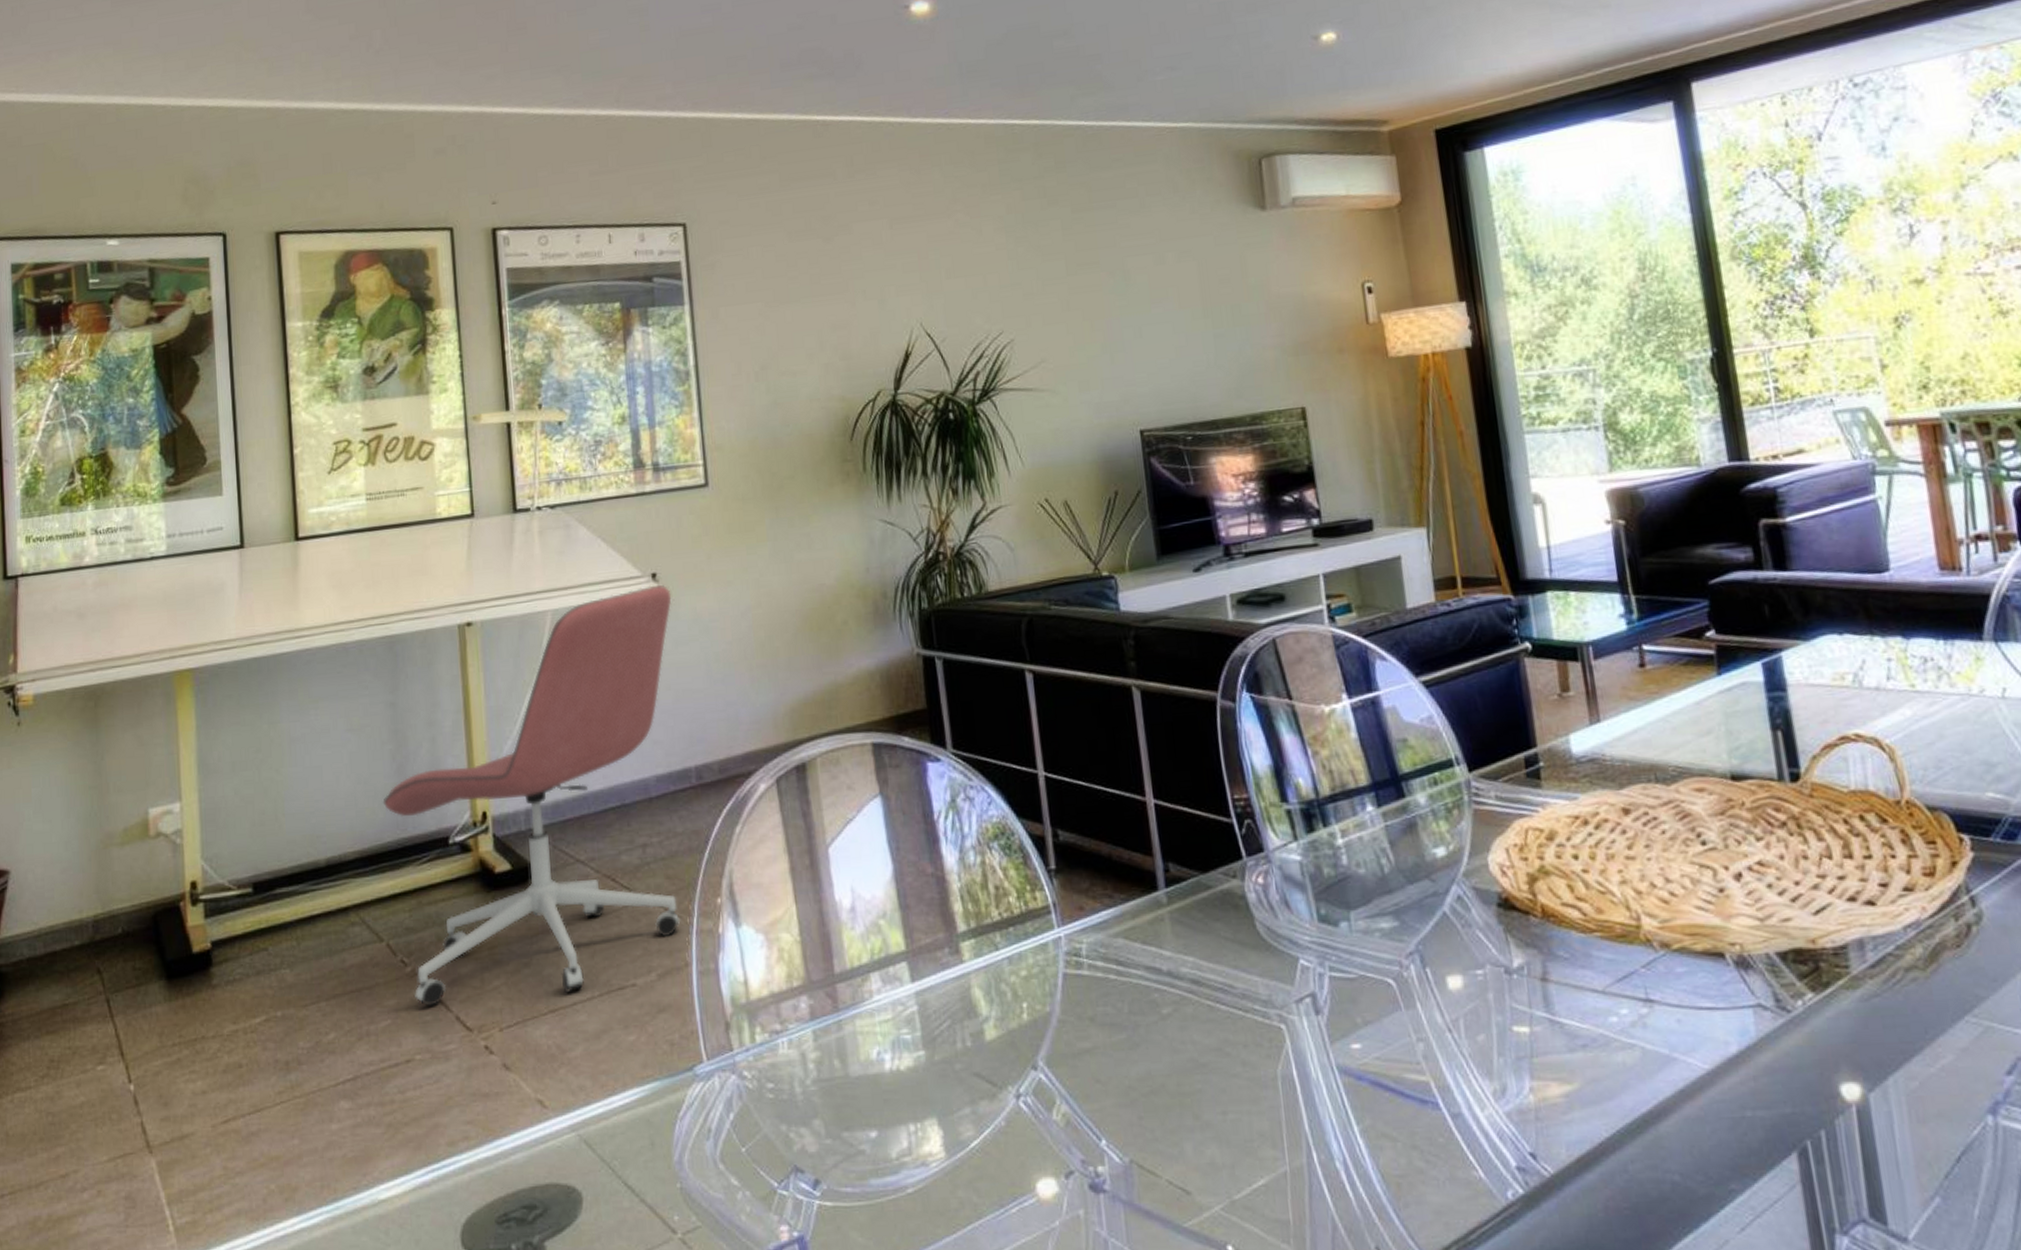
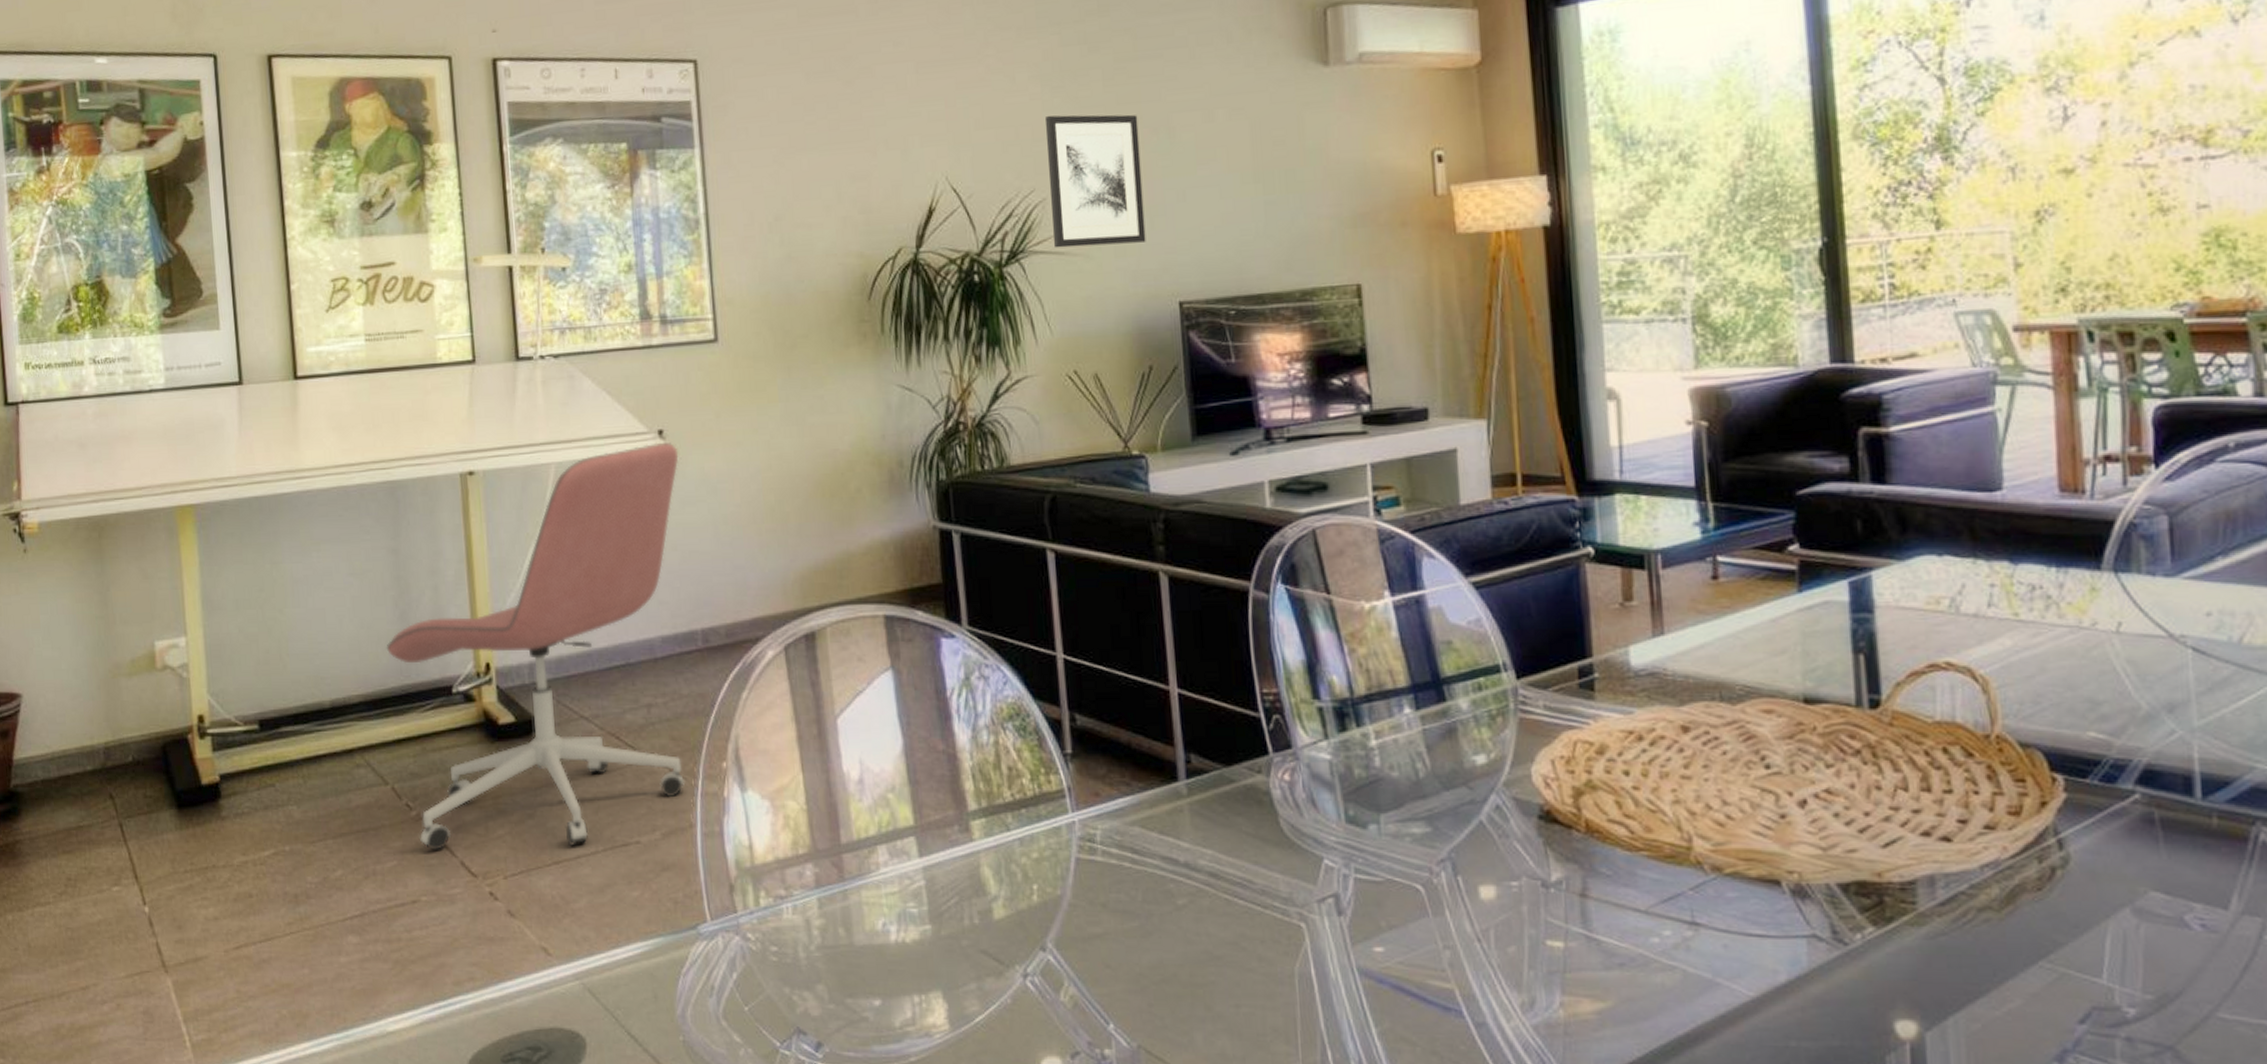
wall art: none [1010,260,1108,385] -> present [1044,114,1146,248]

